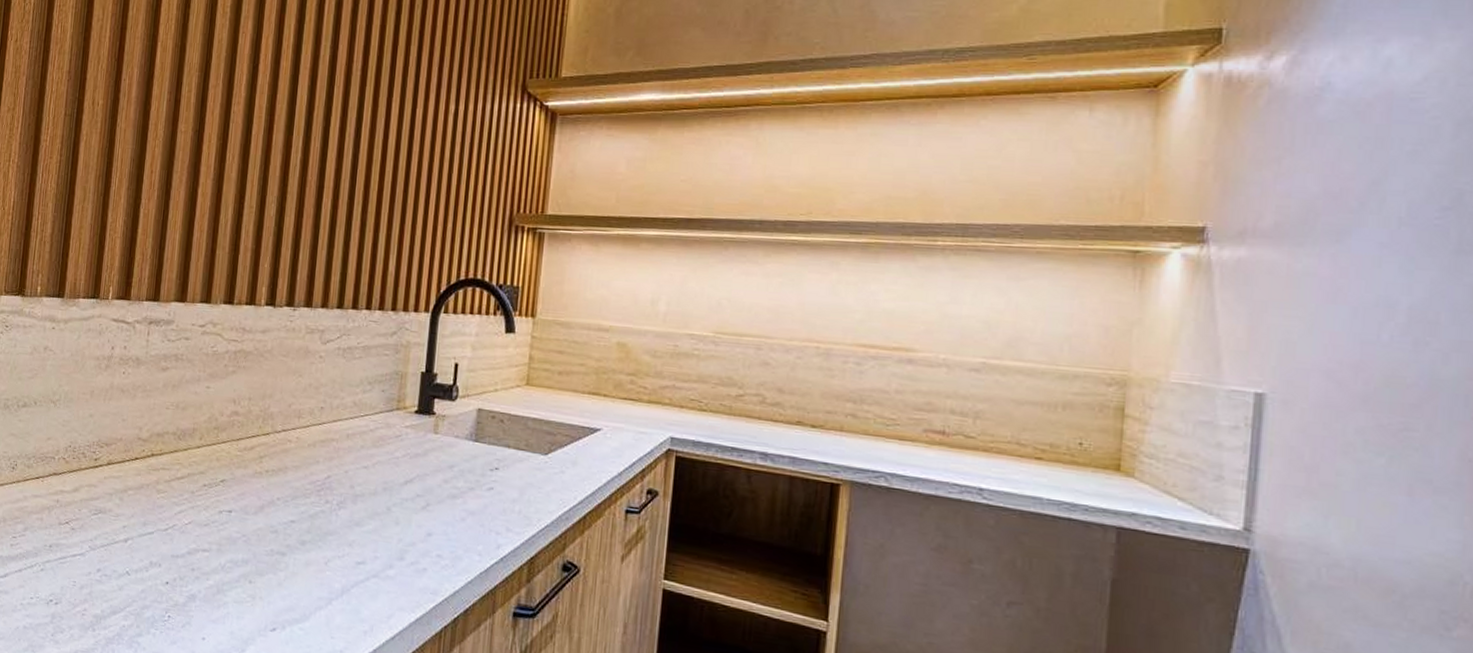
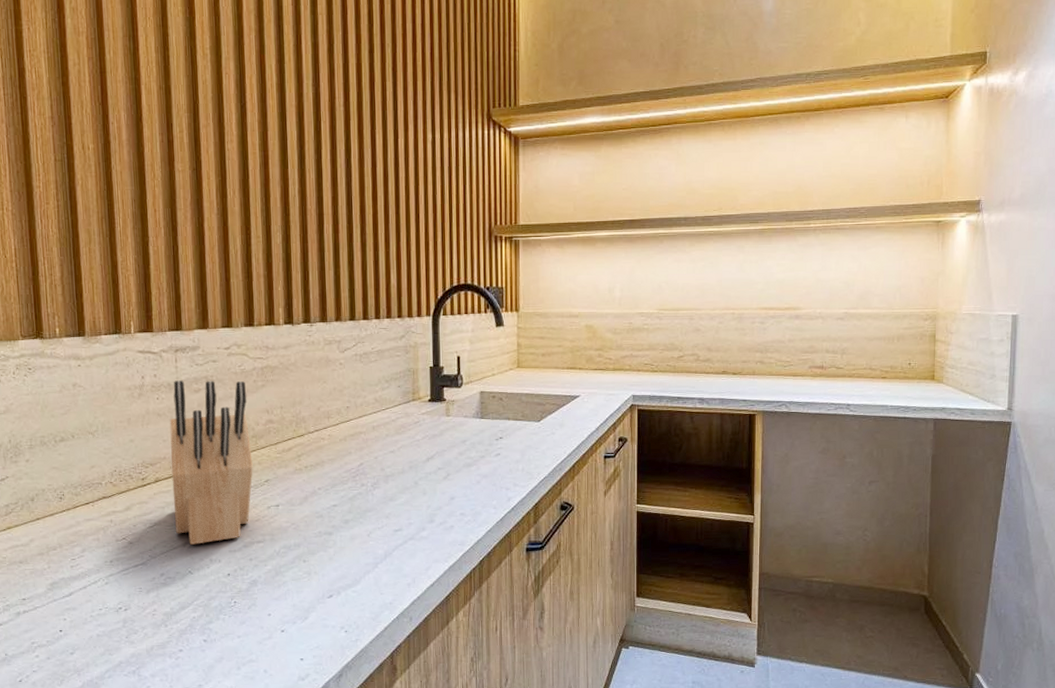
knife block: none [120,355,216,543] -> present [169,380,253,545]

